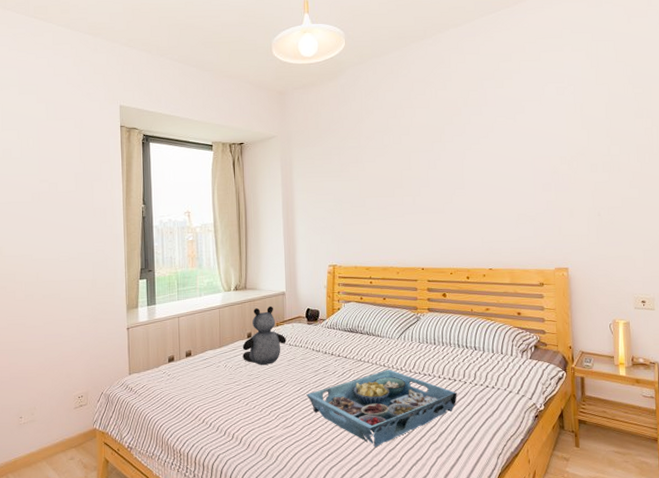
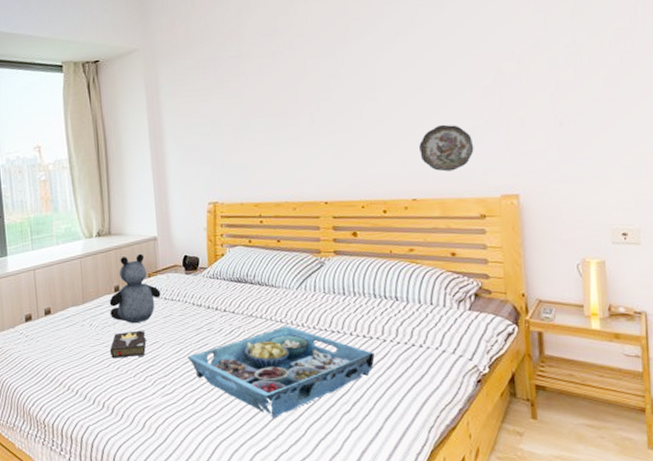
hardback book: none [241,371,272,396] -> present [110,330,146,359]
decorative plate: none [495,210,536,248] -> present [419,124,474,172]

